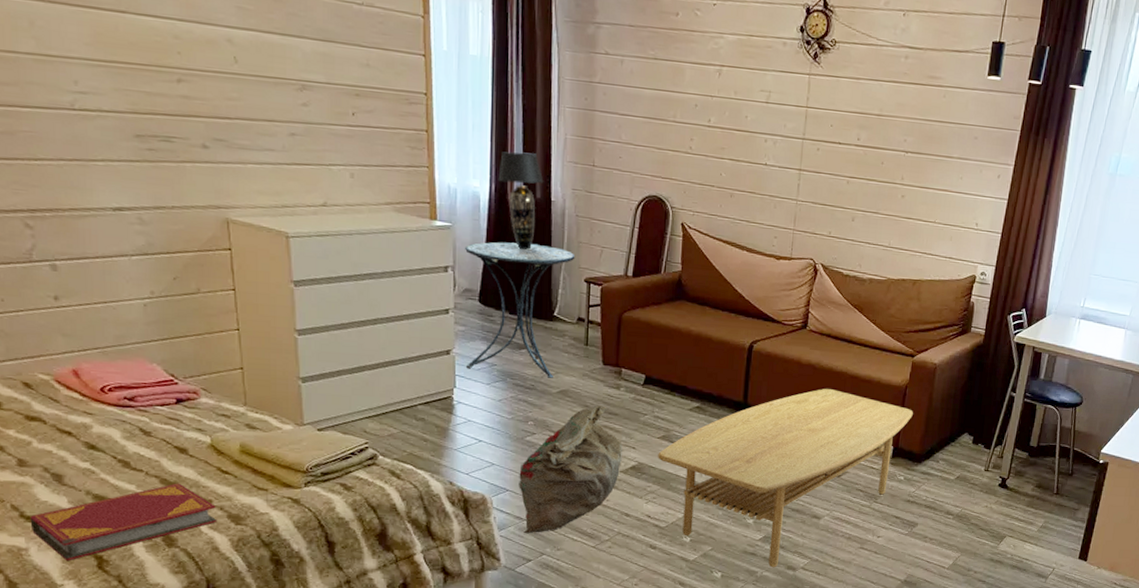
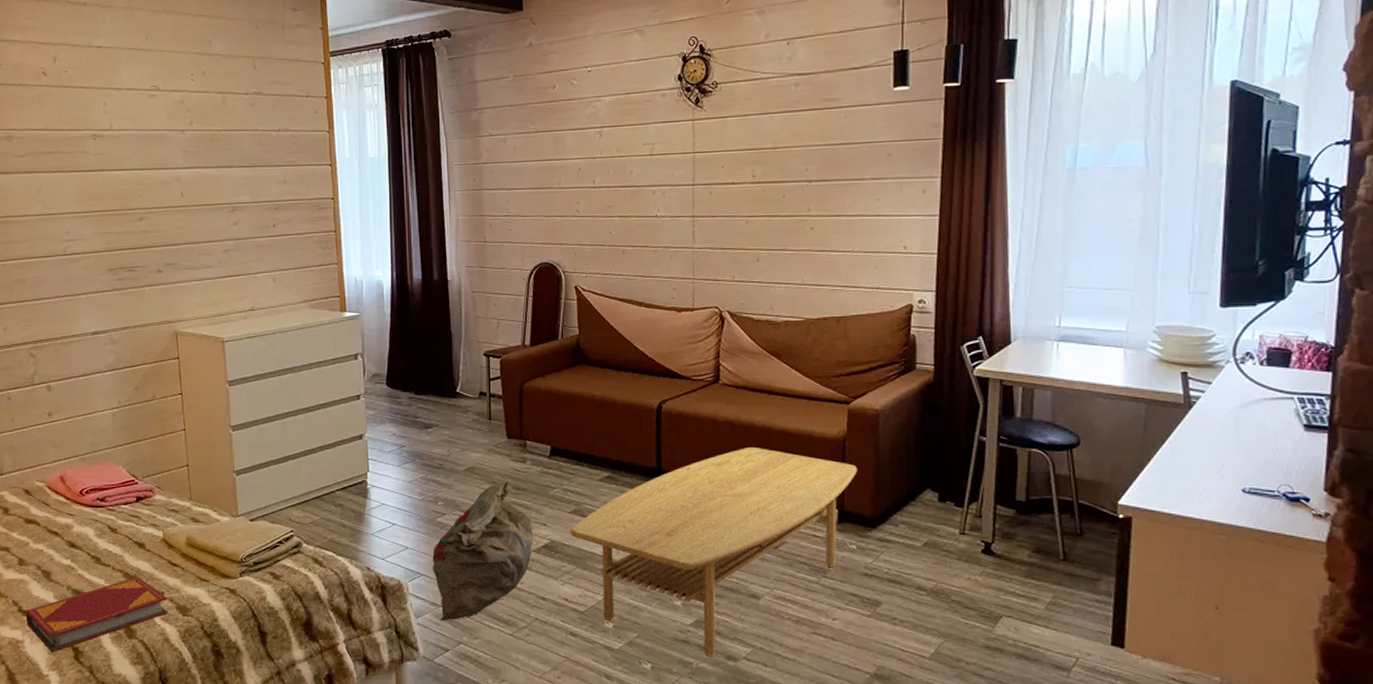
side table: present [465,242,575,378] -> none [372,323,474,456]
table lamp: present [498,152,544,250] -> none [398,238,440,330]

